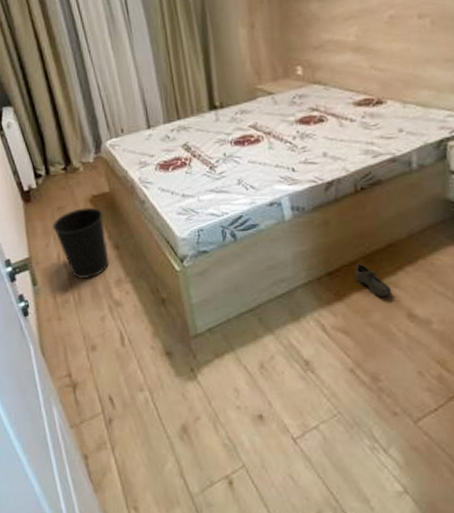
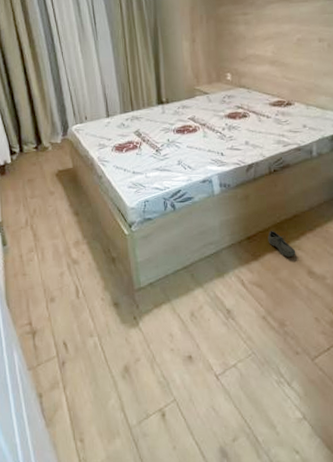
wastebasket: present [52,207,110,280] -> none [23,180,70,241]

